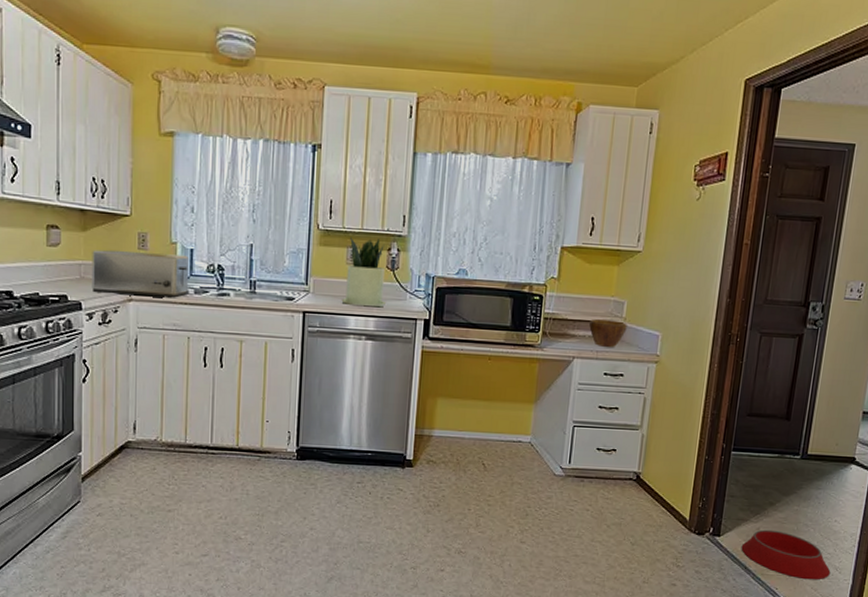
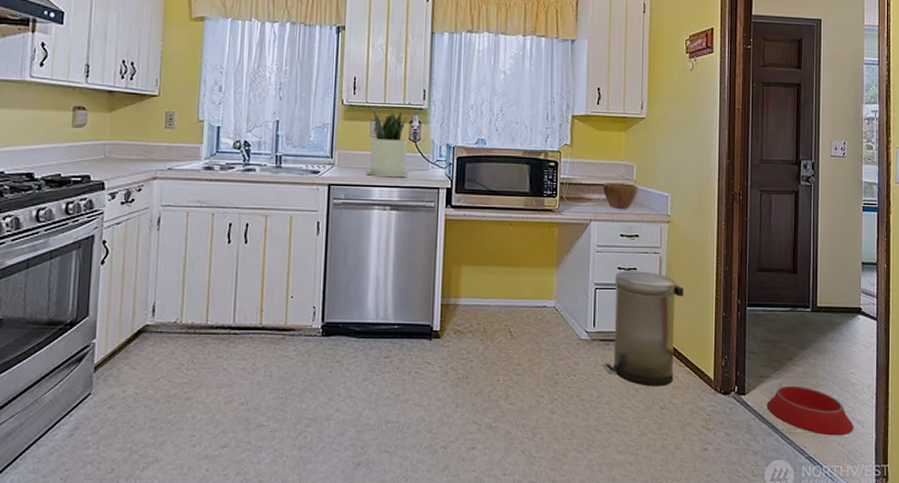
toaster: present [92,249,188,299] -> none [116,129,215,176]
pedal bin: none [576,410,666,524] -> present [603,271,683,387]

